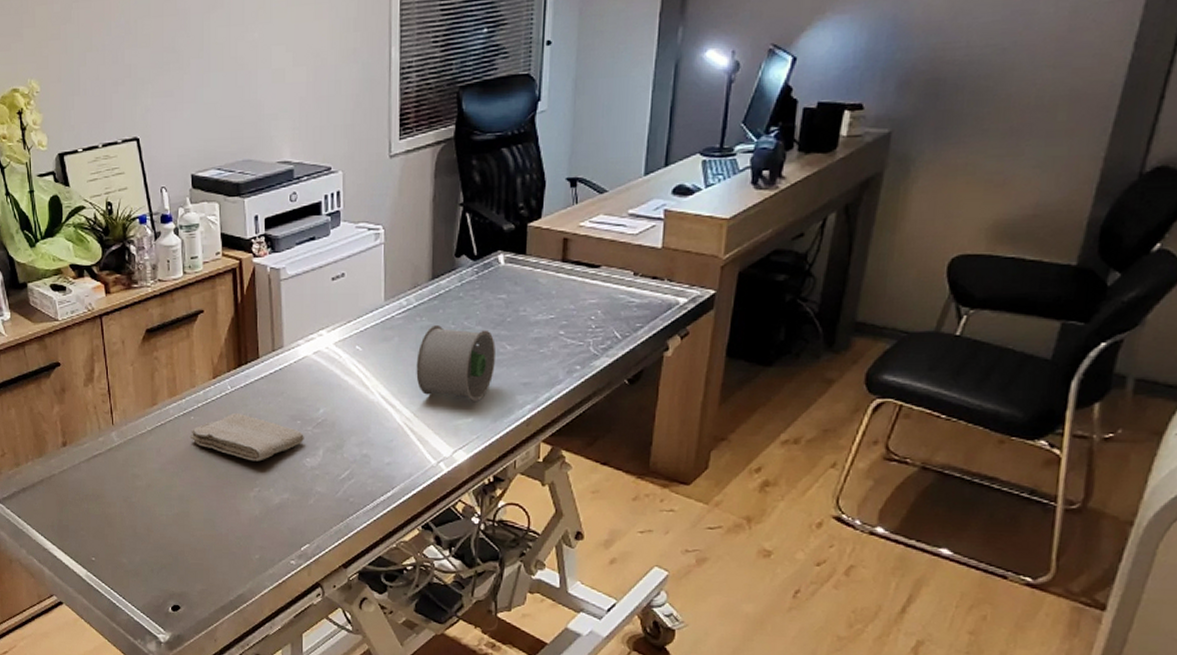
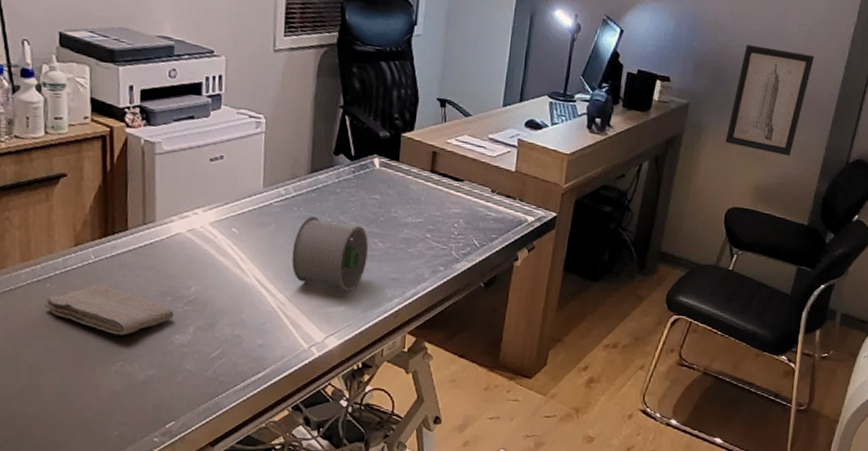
wall art: none [945,37,1083,179] -> present [725,44,814,157]

